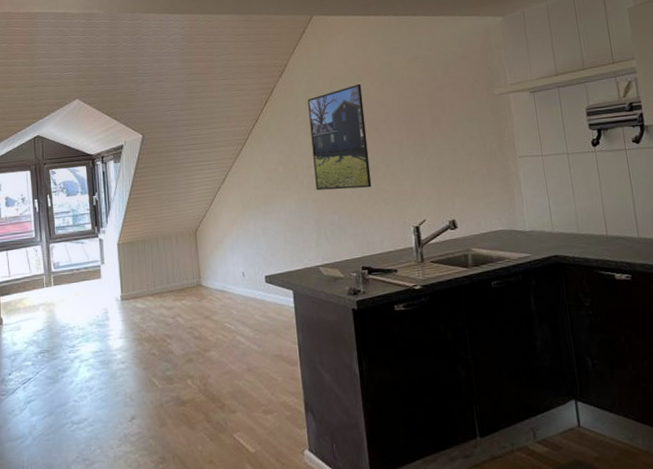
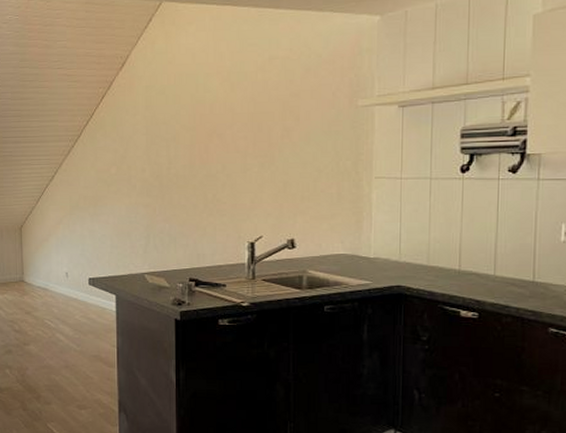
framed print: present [307,83,372,191] -> none [148,83,209,198]

